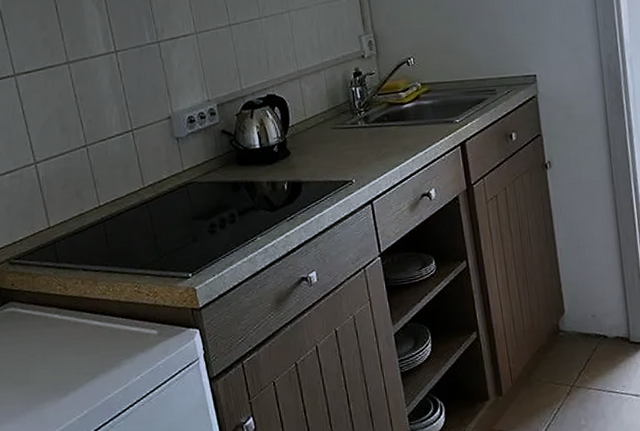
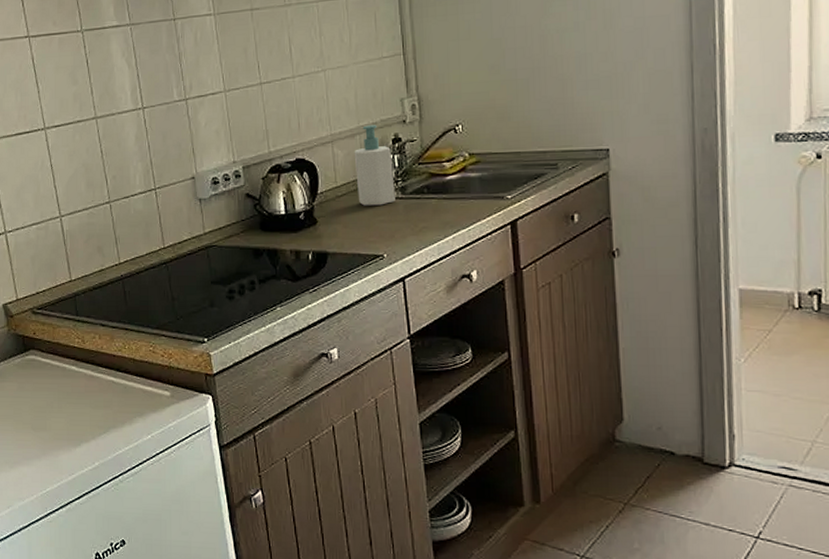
soap bottle: none [320,60,360,136] -> present [354,125,395,206]

